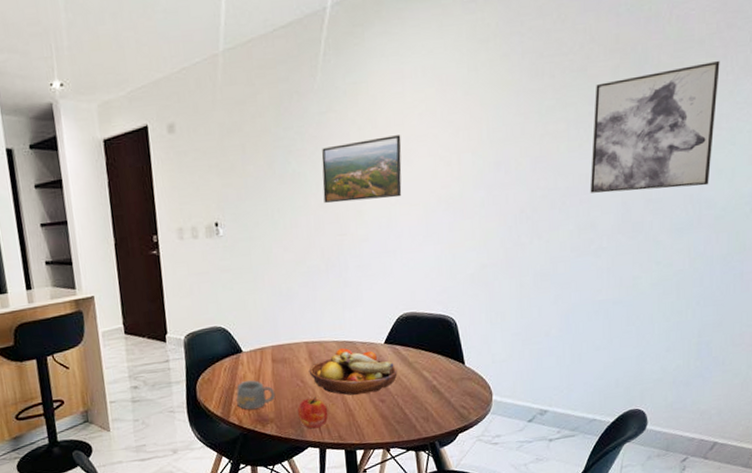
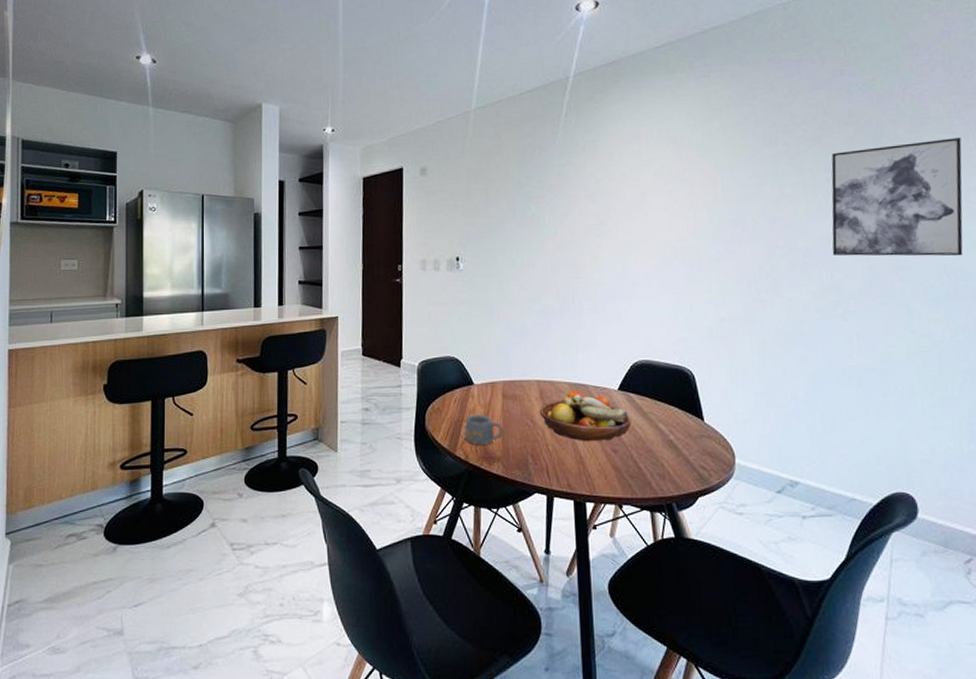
apple: present [298,397,329,429] -> none [526,439,558,473]
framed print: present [321,135,402,203] -> none [560,189,638,247]

